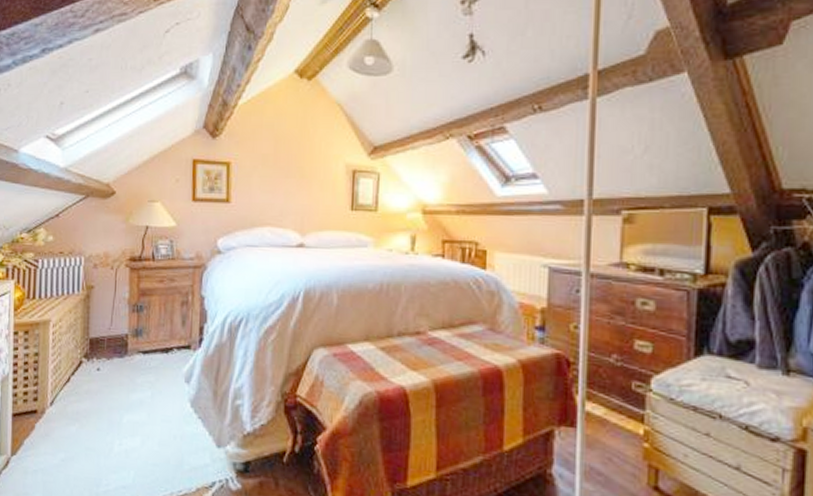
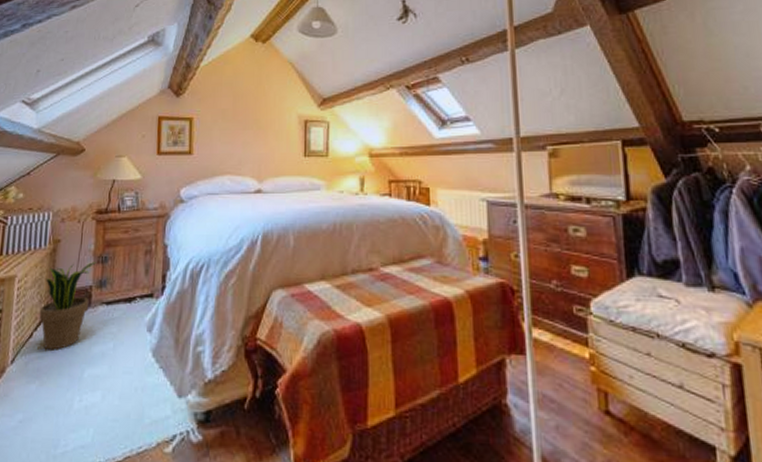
potted plant: none [75,310,133,395] -> present [39,262,97,350]

